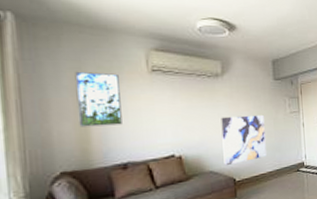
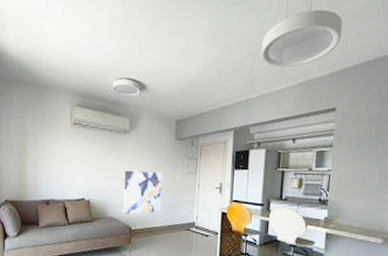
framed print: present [75,71,122,128] -> none [19,121,49,168]

